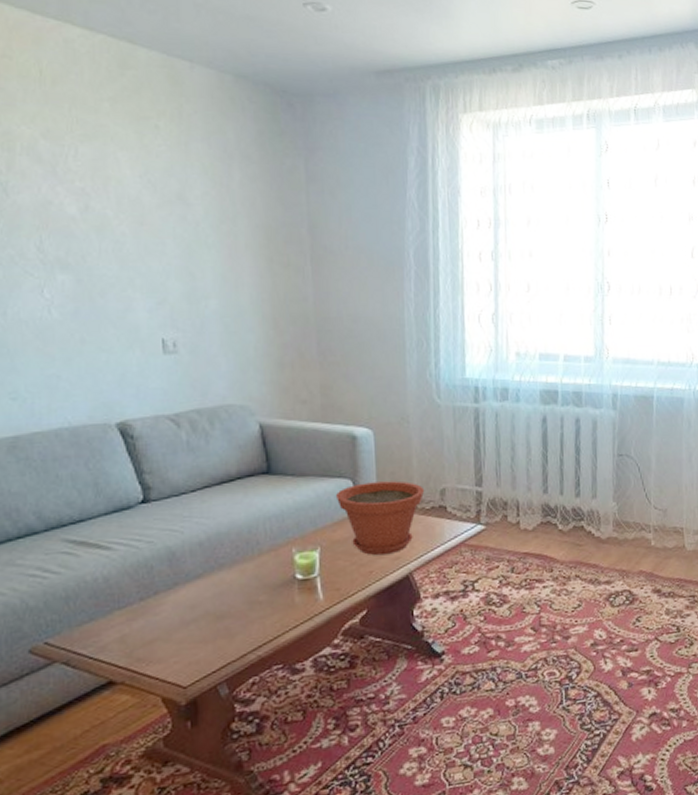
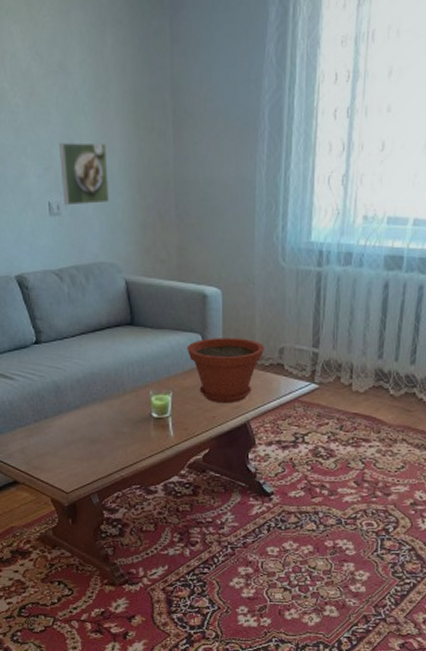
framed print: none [176,276,238,343] -> present [59,142,109,206]

